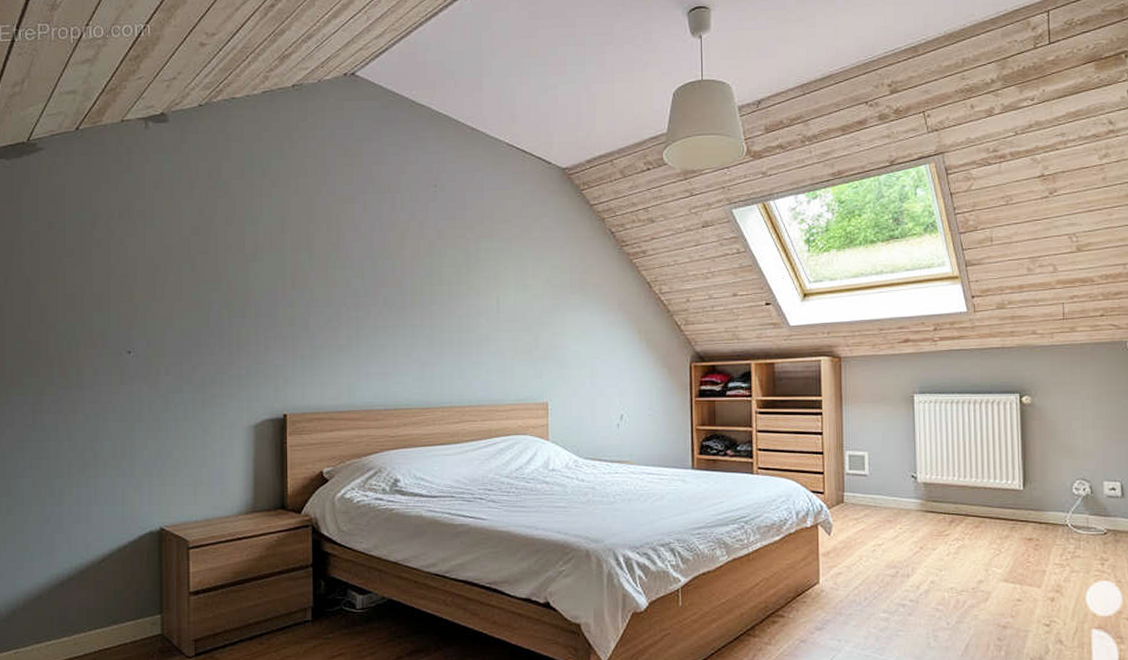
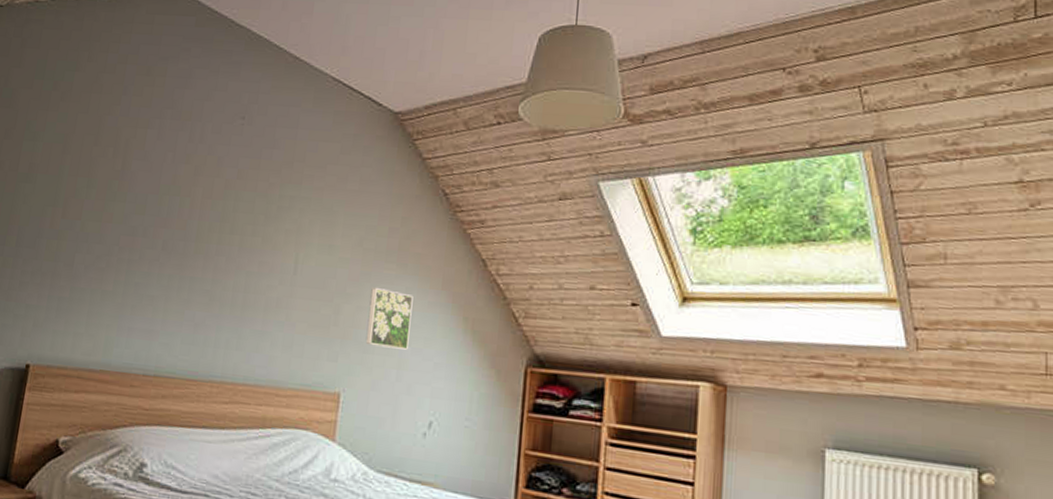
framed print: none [562,314,597,362] -> present [365,287,413,350]

